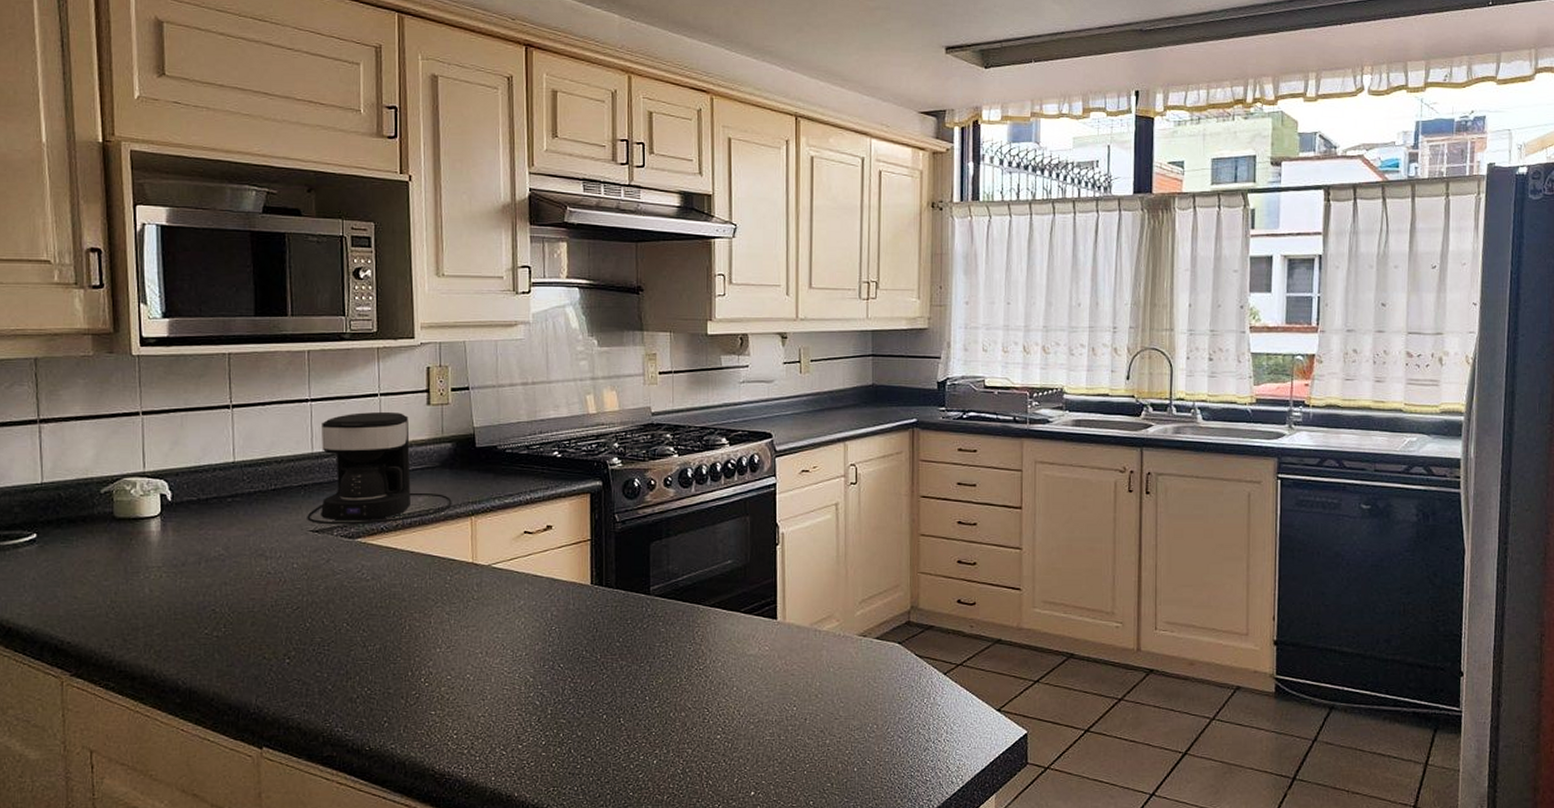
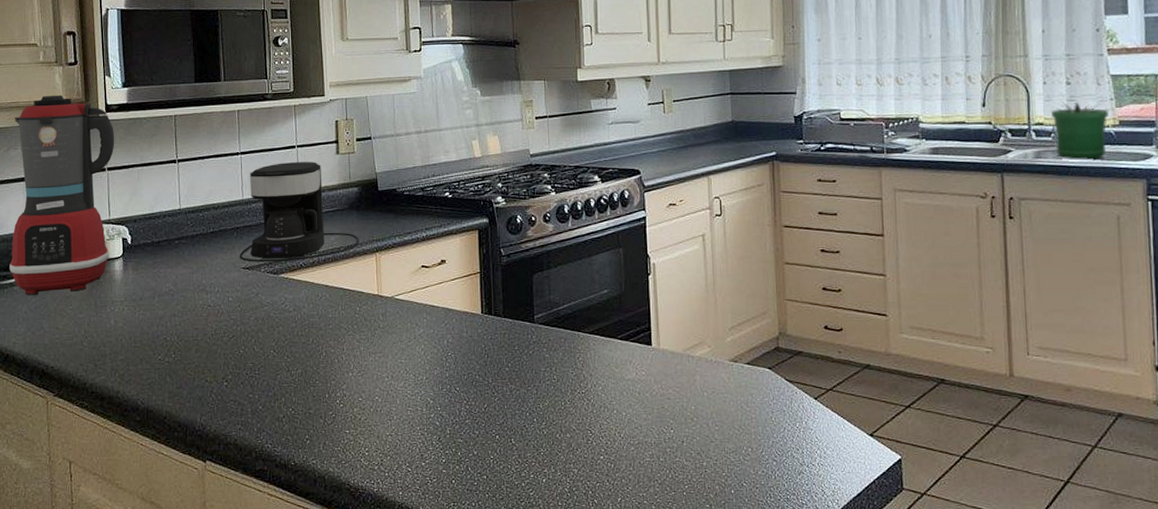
blender: none [13,323,152,560] -> present [9,94,115,296]
planter: none [1192,378,1254,437] -> present [1050,101,1116,160]

